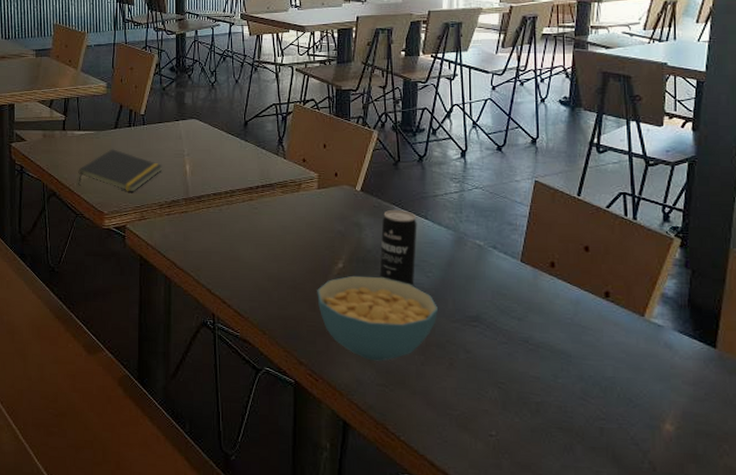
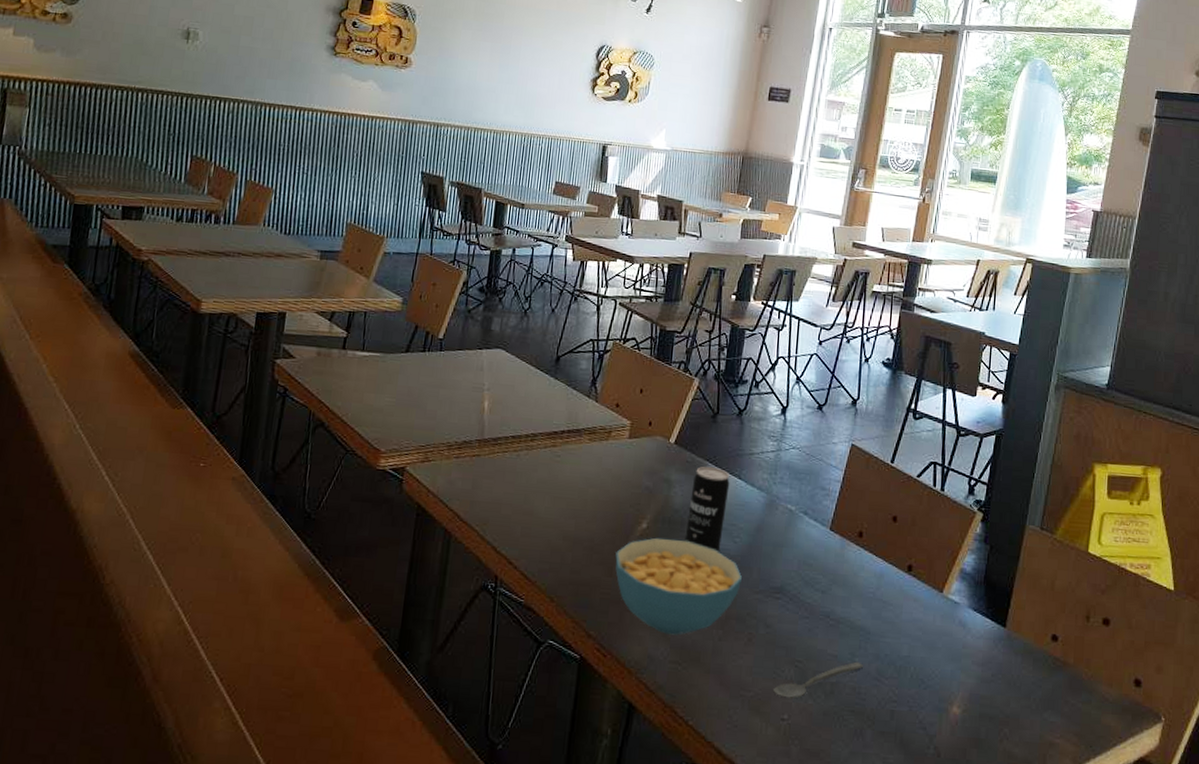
notepad: present [78,148,163,193] -> none [353,374,458,429]
spoon: none [479,382,568,416] -> present [773,661,864,698]

